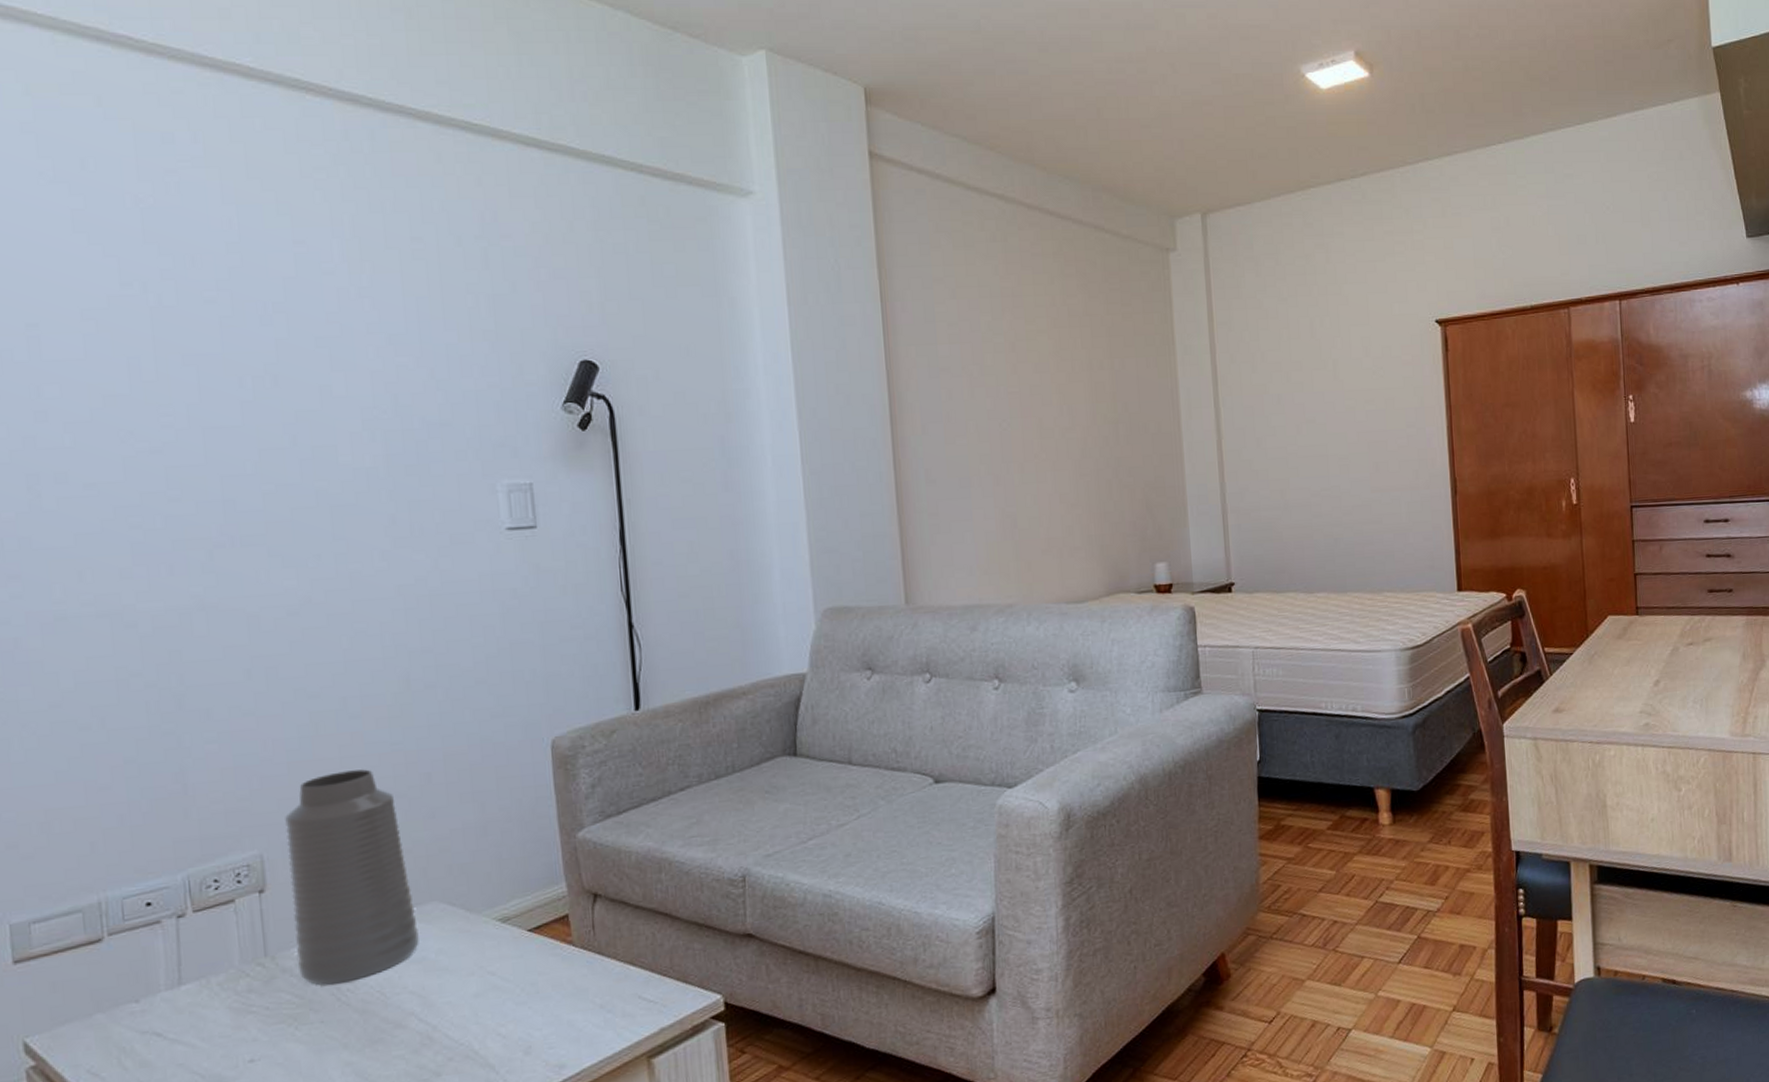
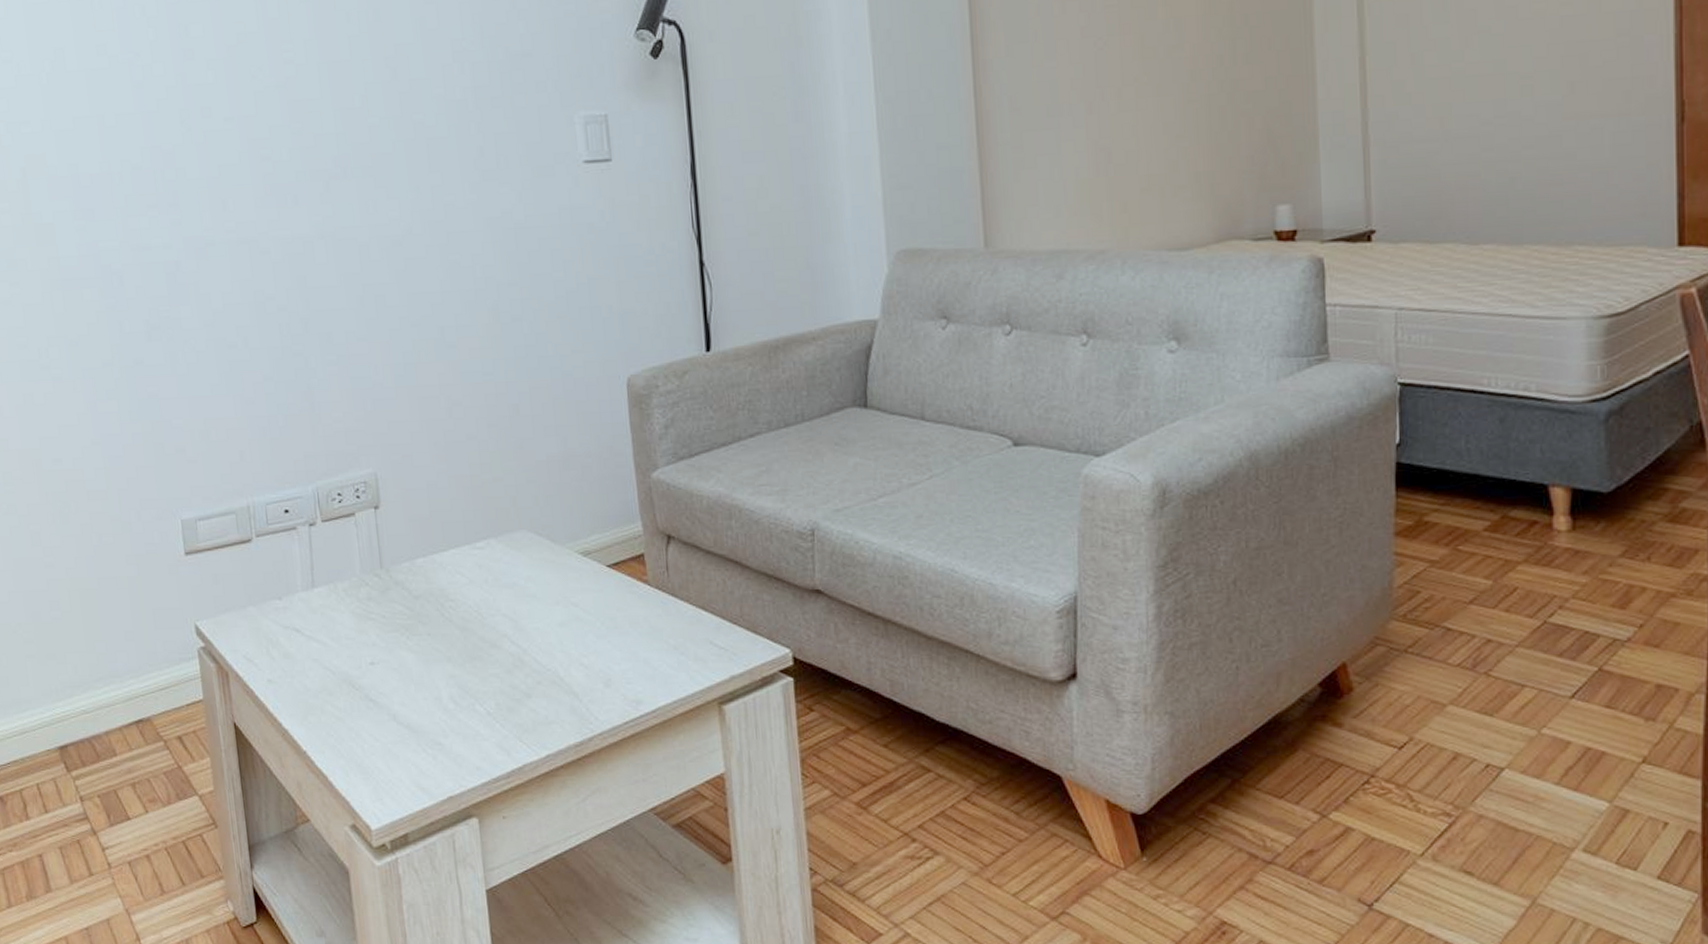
vase: present [285,769,419,985] -> none [394,397,511,600]

